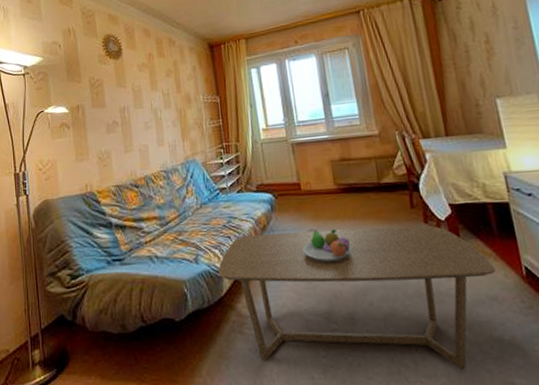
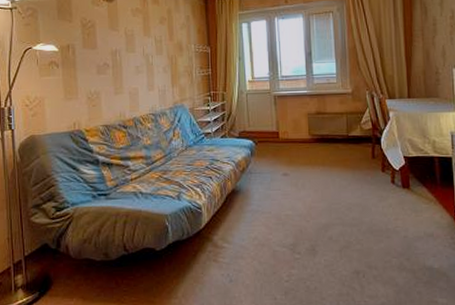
coffee table: present [218,226,495,370] -> none [199,174,434,292]
fruit bowl: present [302,229,352,263] -> none [276,173,318,203]

